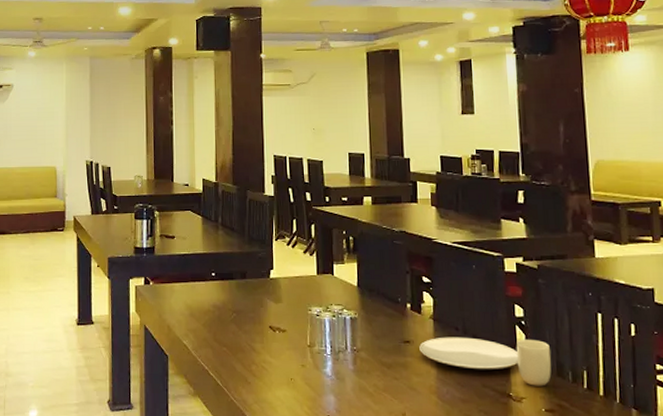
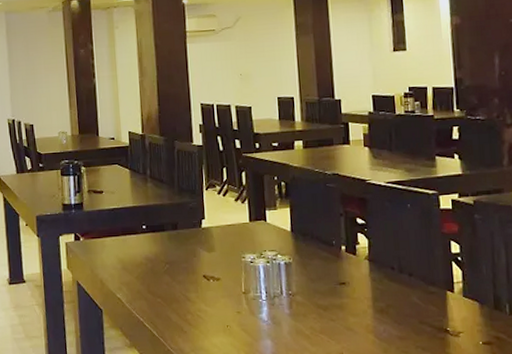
plate: present [419,337,518,370] -> none [355,276,455,307]
cup: present [516,340,552,386] -> none [452,275,489,320]

